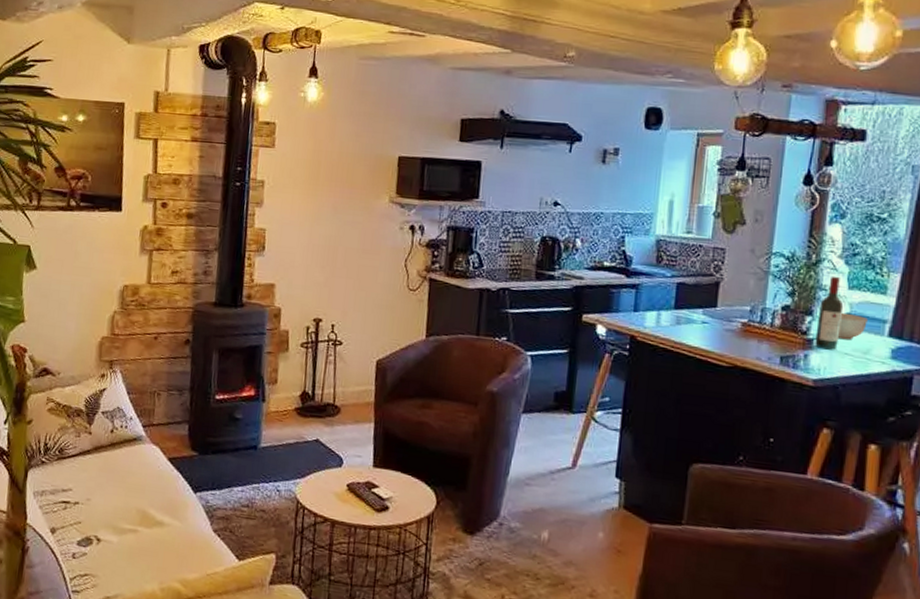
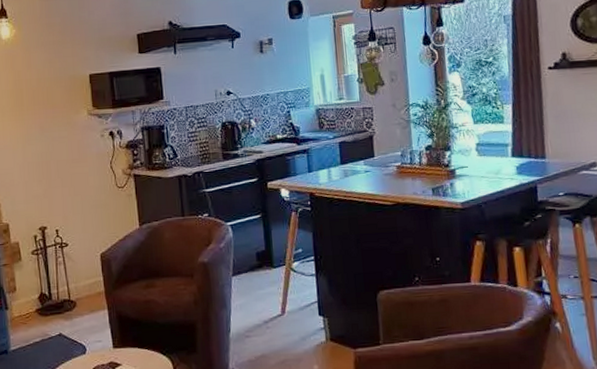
wine bottle: present [815,276,844,350] -> none [454,115,475,176]
bowl: present [837,312,868,340] -> none [472,143,494,166]

